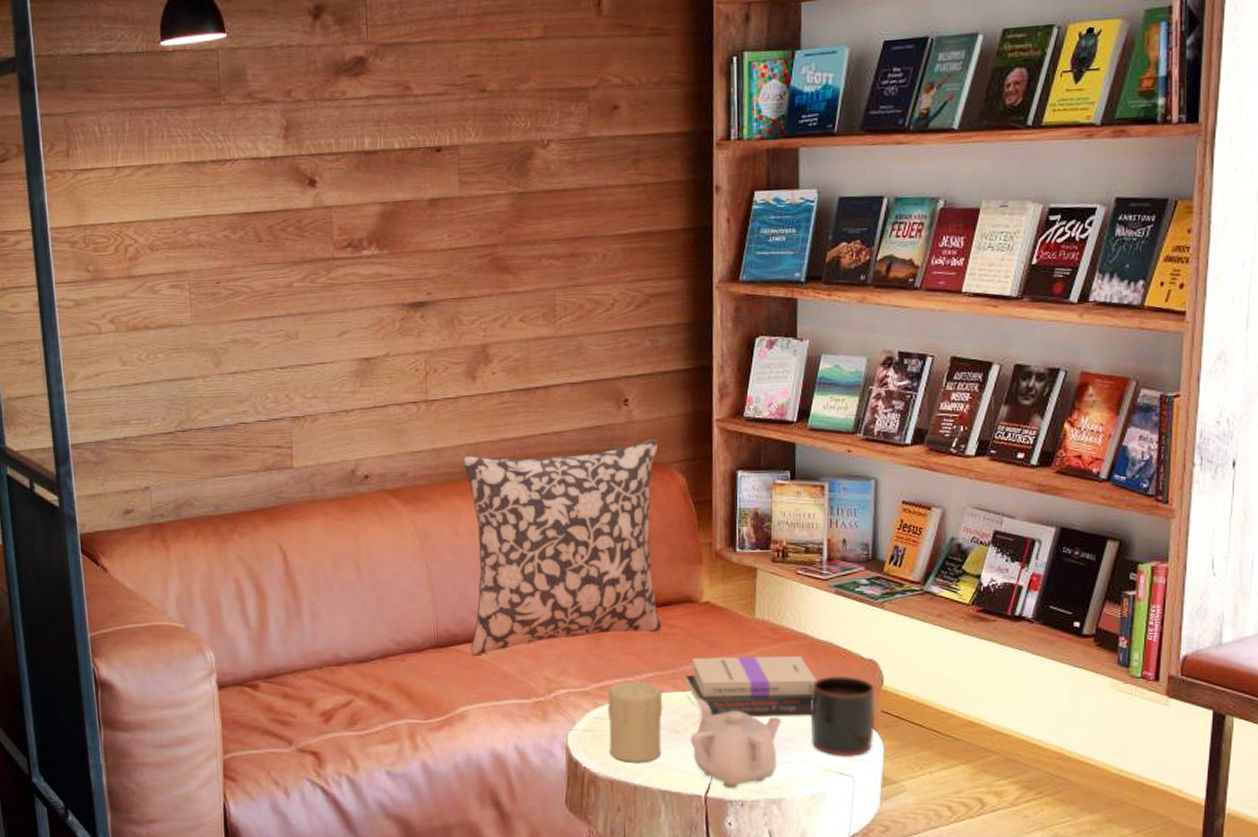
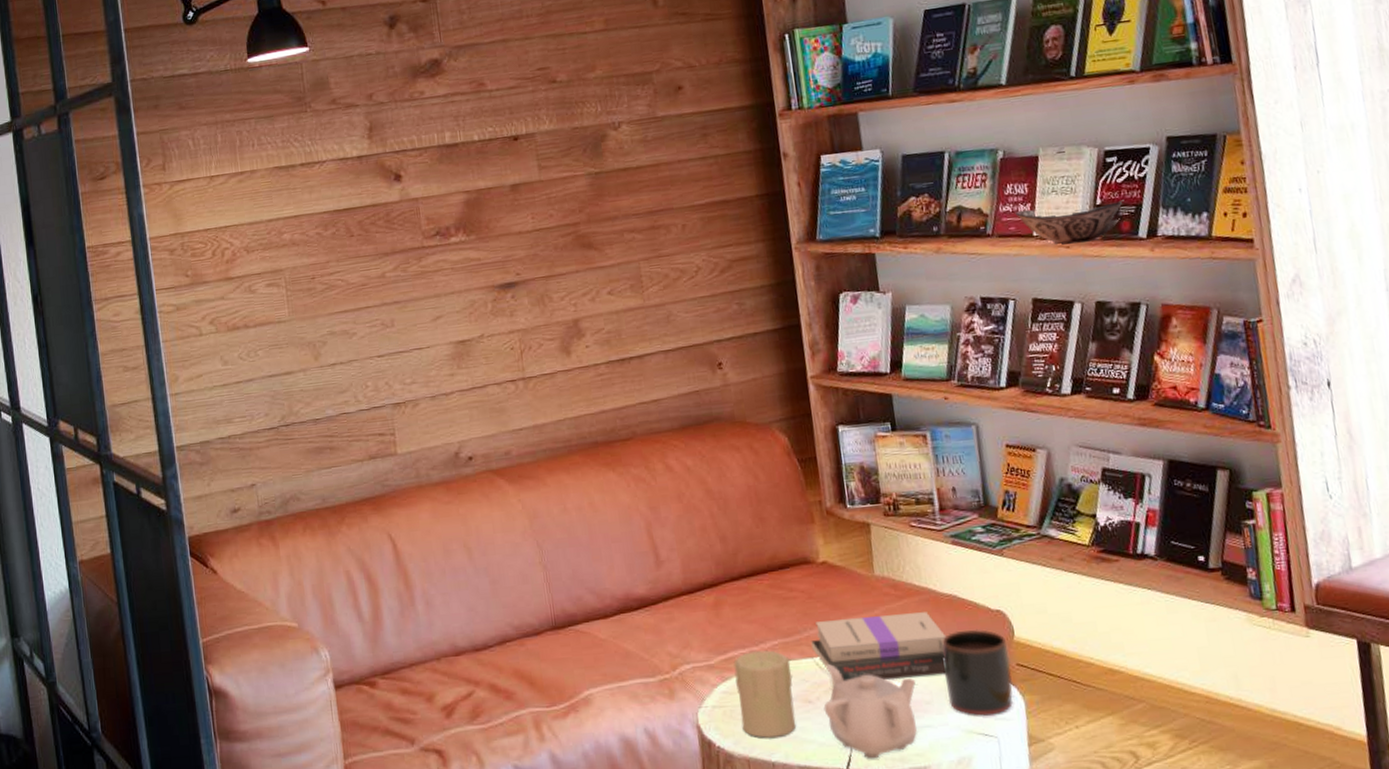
pillow: present [463,438,662,656] -> none [565,399,782,636]
decorative bowl: none [947,261,1061,303] -> present [1015,200,1124,244]

